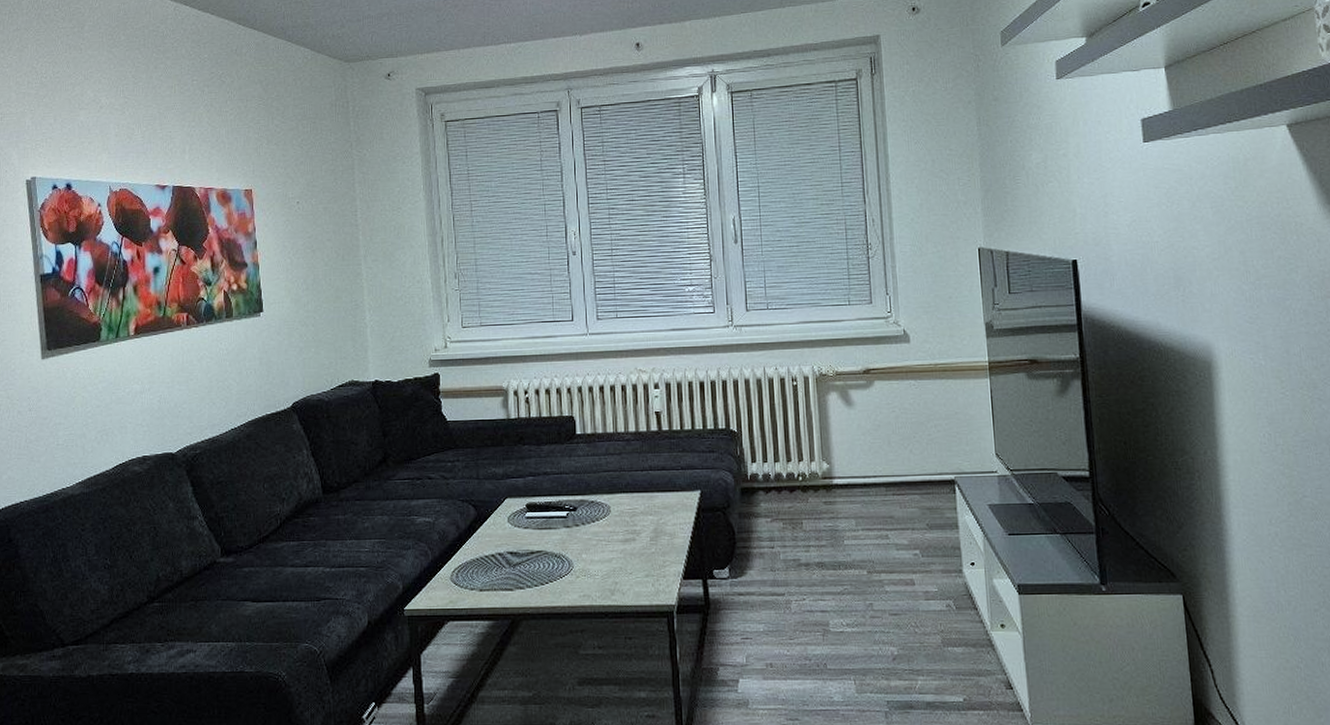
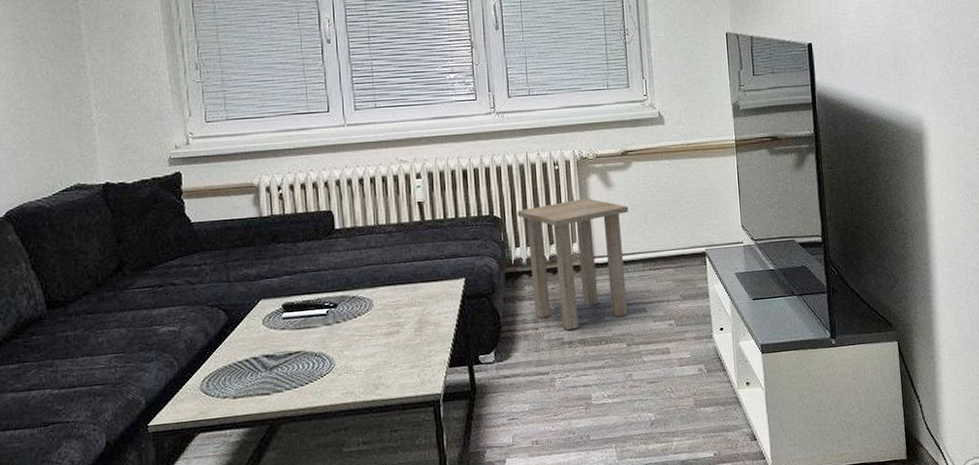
side table: none [754,415,871,552] -> present [517,197,629,331]

